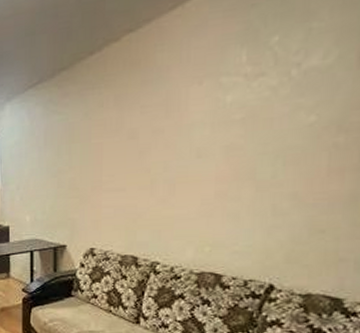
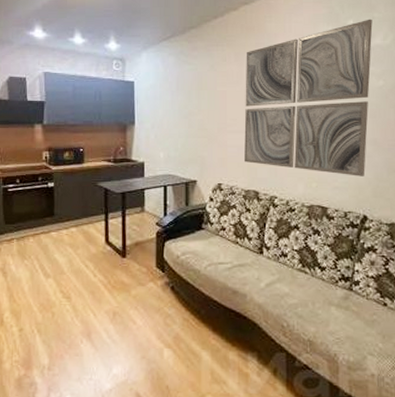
wall art: none [122,31,309,239] -> present [244,19,373,176]

